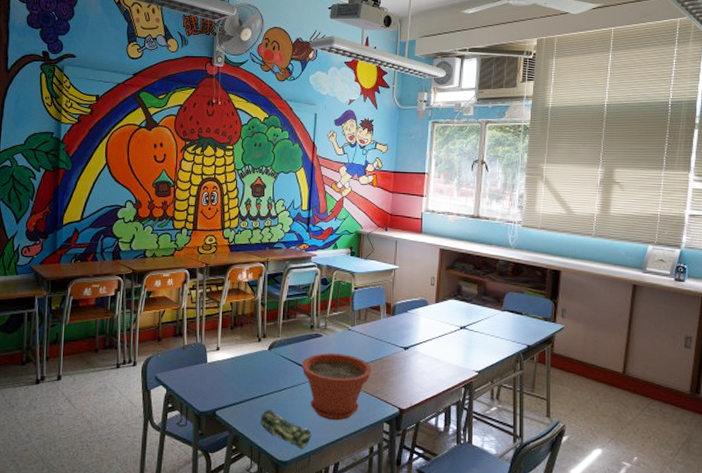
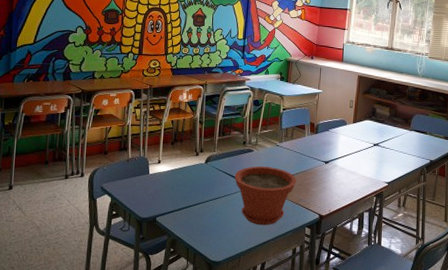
pencil case: present [260,409,311,449] -> none [196,216,242,250]

